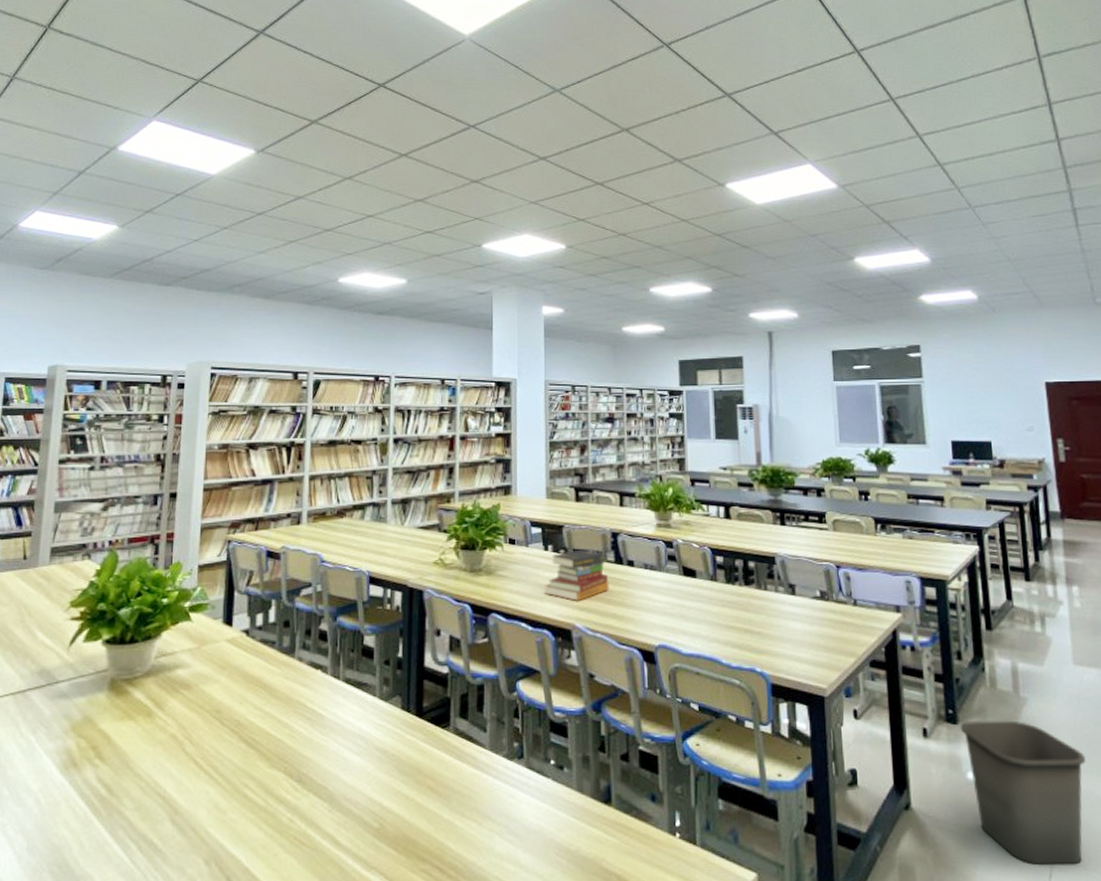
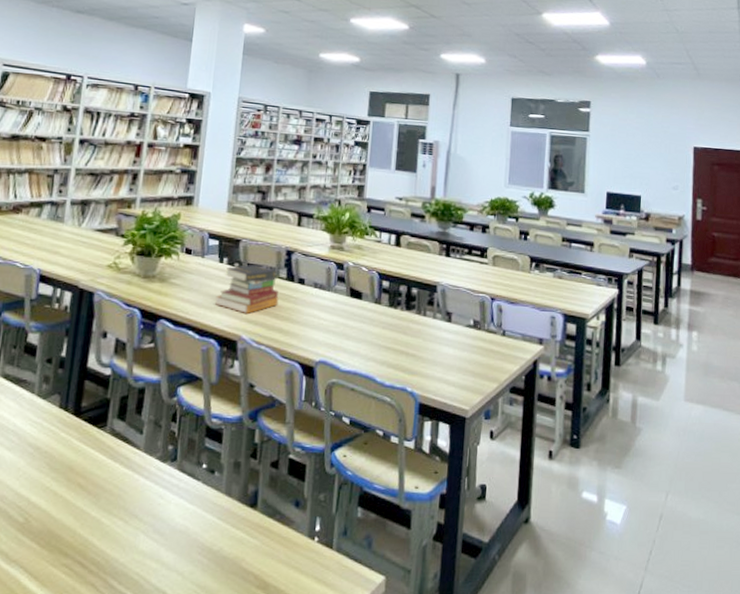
waste bin: present [960,720,1087,865] -> none [581,446,685,577]

